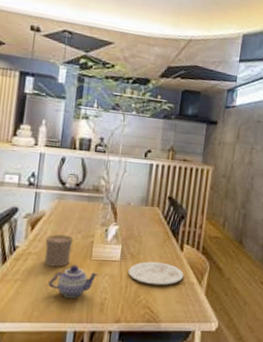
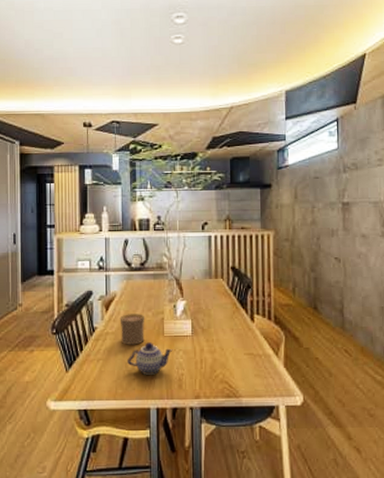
plate: present [128,262,184,285] -> none [201,335,259,359]

